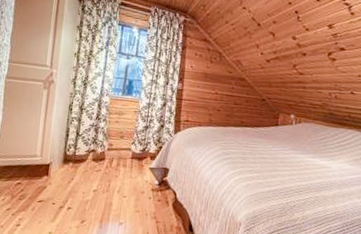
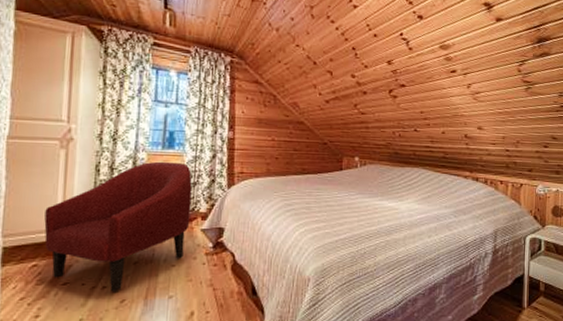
armchair: none [27,105,145,214] -> present [44,161,192,292]

